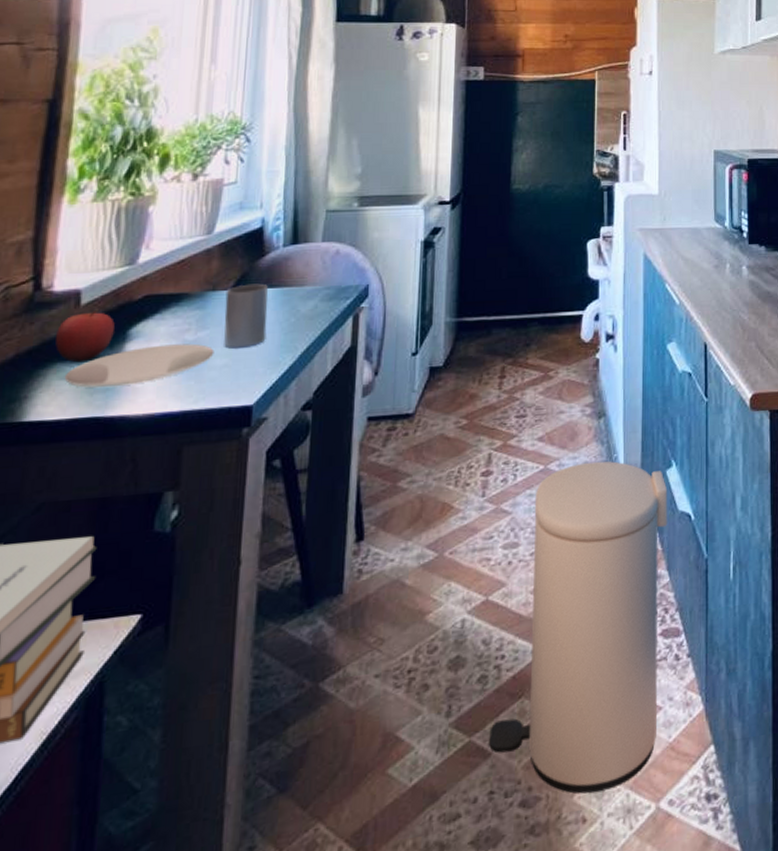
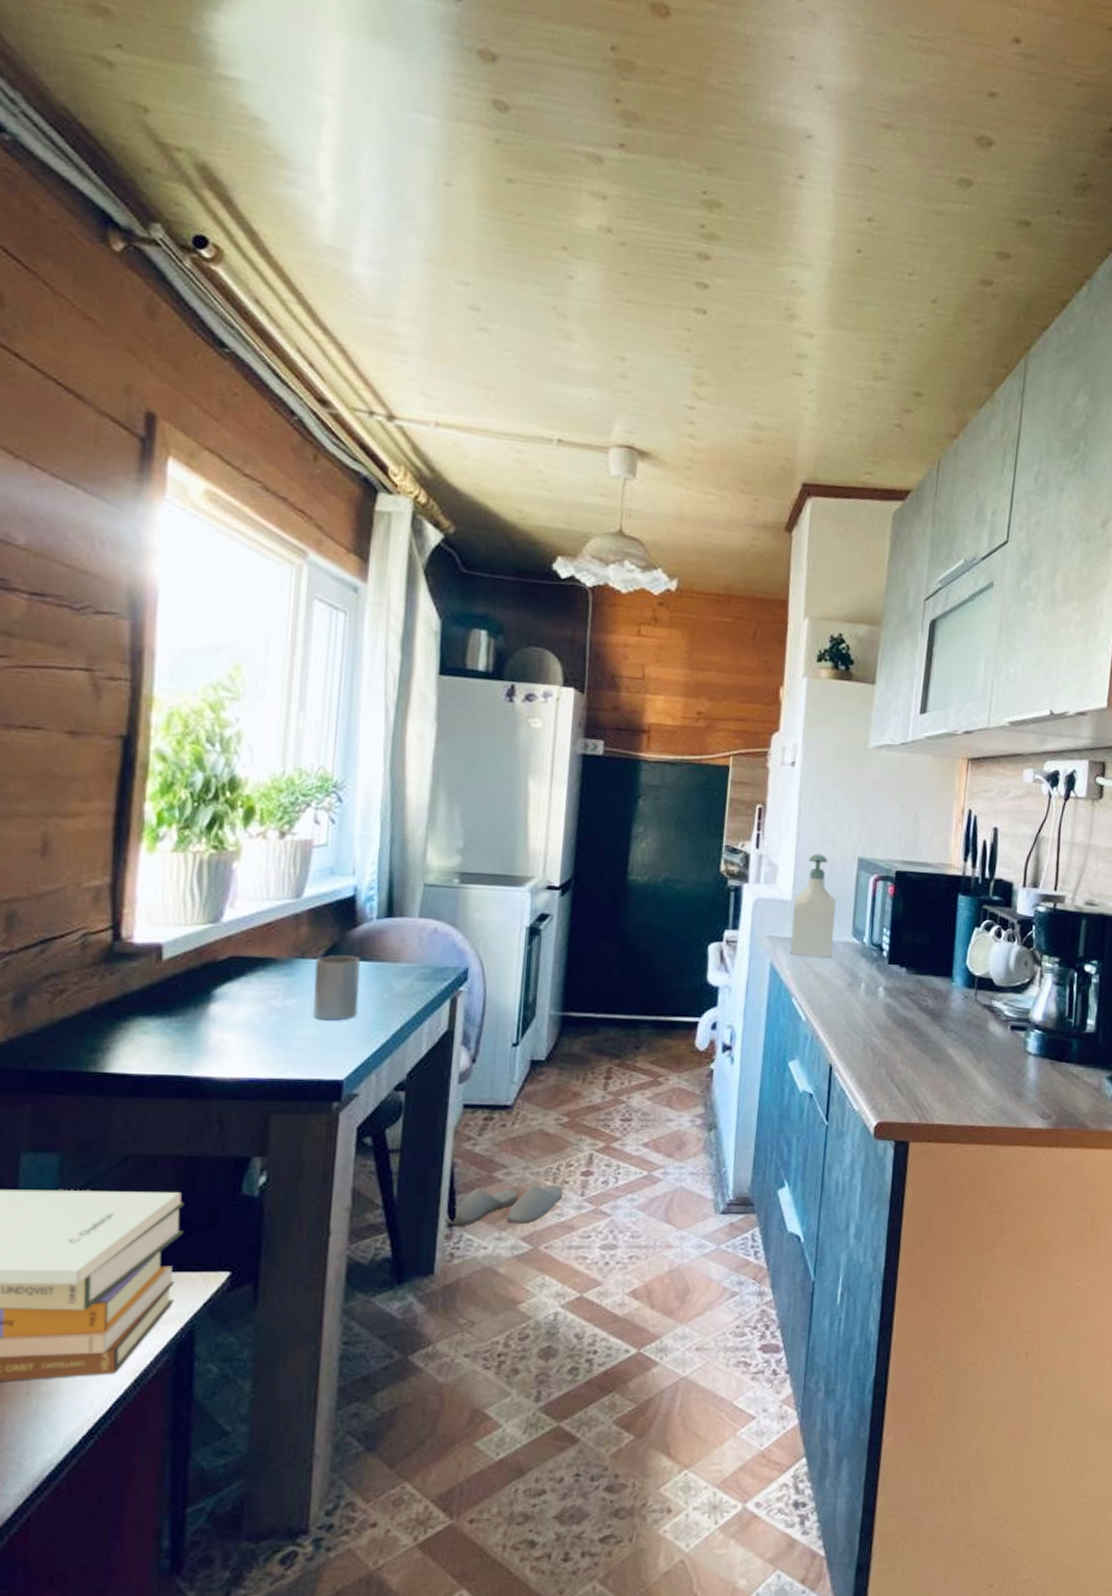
fruit: present [55,309,115,362] -> none [137,965,198,1018]
plate: present [64,343,215,388] -> none [147,1009,303,1048]
slippers: none [352,487,465,541] -> present [445,1184,564,1226]
pedal bin: present [489,461,668,794] -> none [577,1173,778,1487]
soap bottle: none [660,150,699,245] -> present [790,853,836,958]

